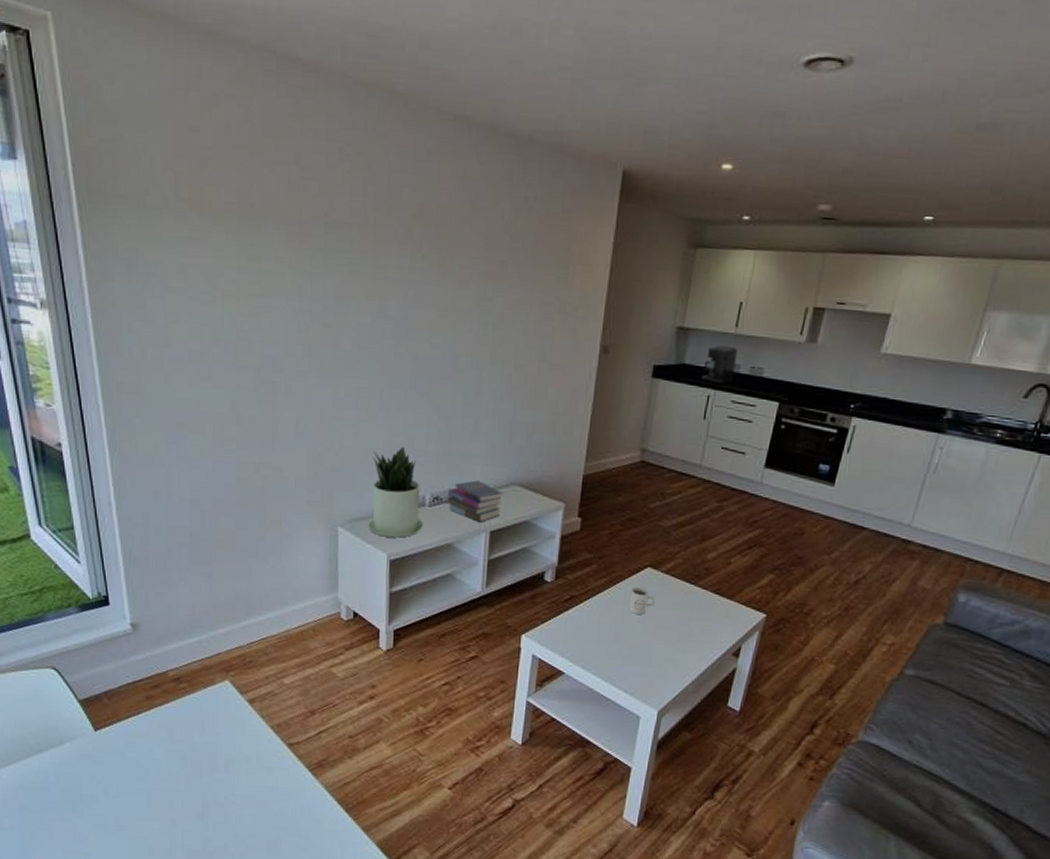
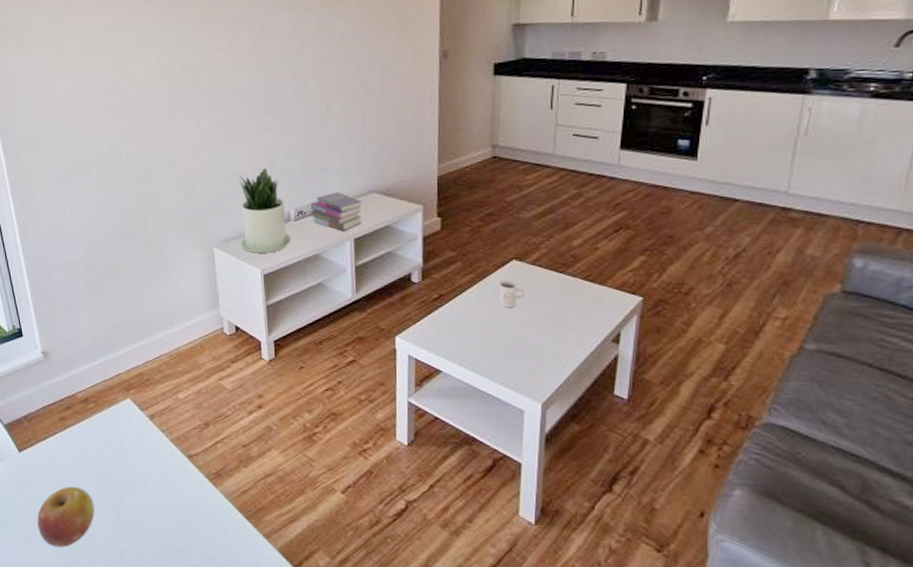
fruit: none [110,770,178,834] -> present [37,486,95,547]
coffee maker: present [701,346,737,385] -> none [543,35,576,74]

